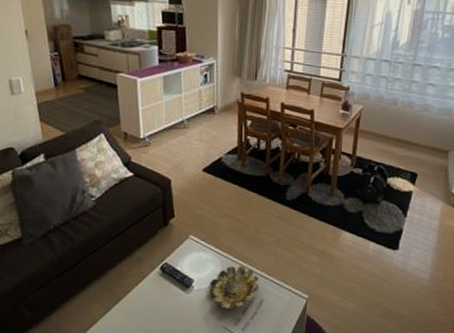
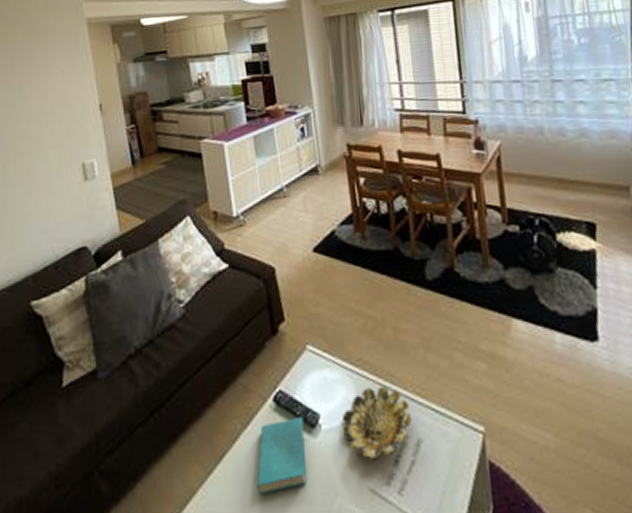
book: none [142,280,181,326] -> present [257,416,306,495]

